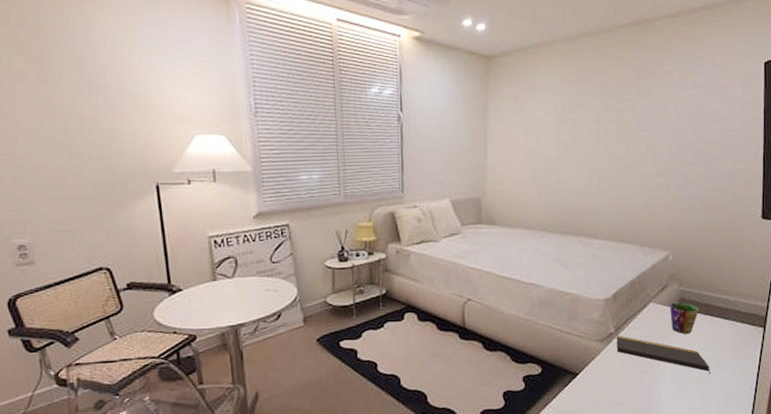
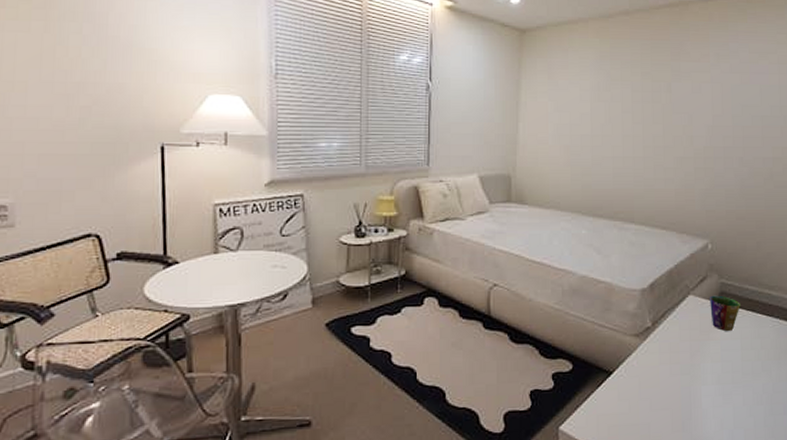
notepad: present [616,335,710,374] -> none [653,330,754,377]

